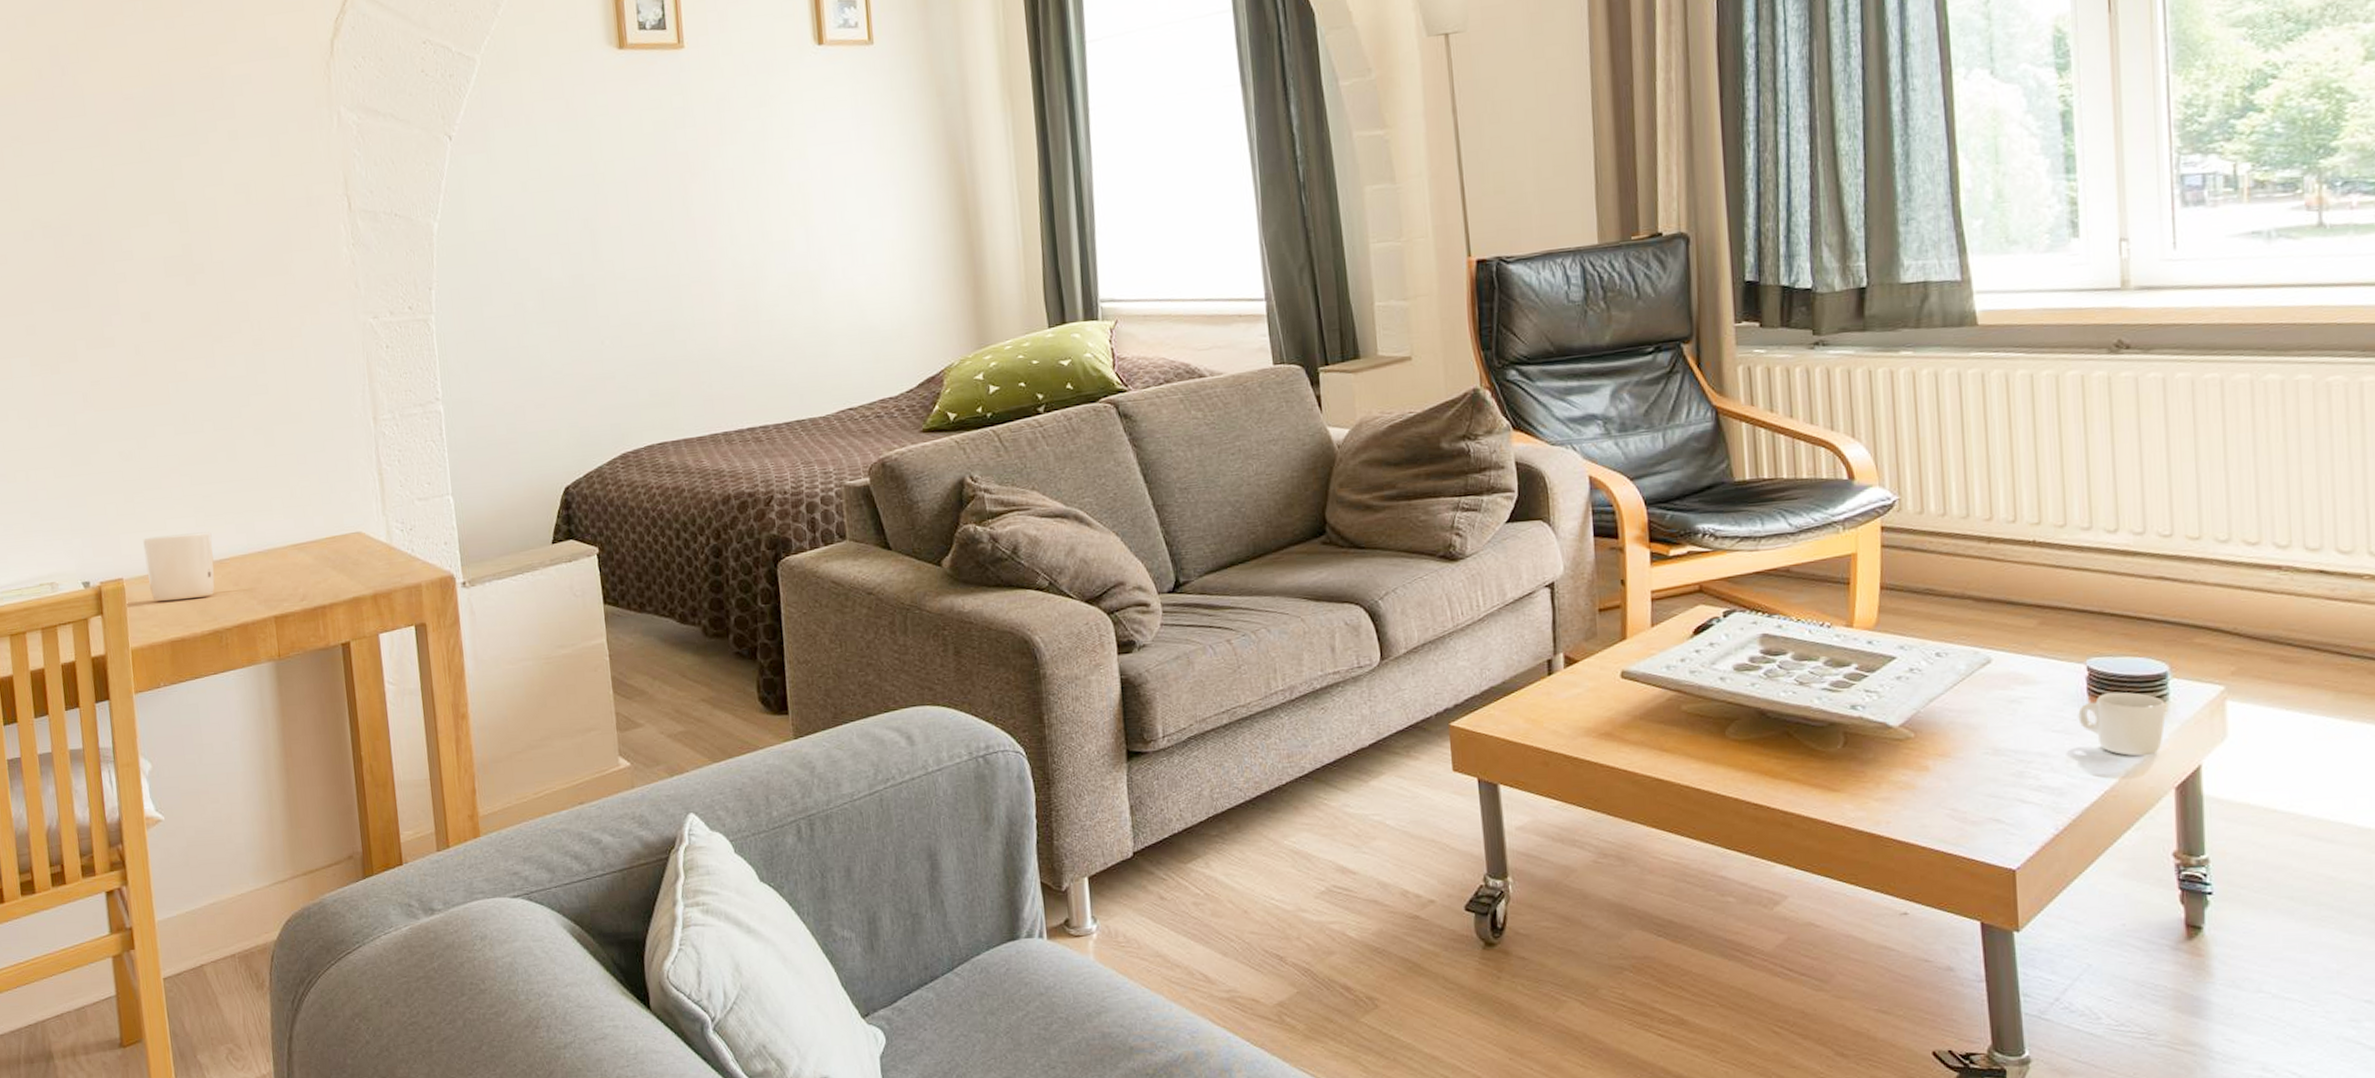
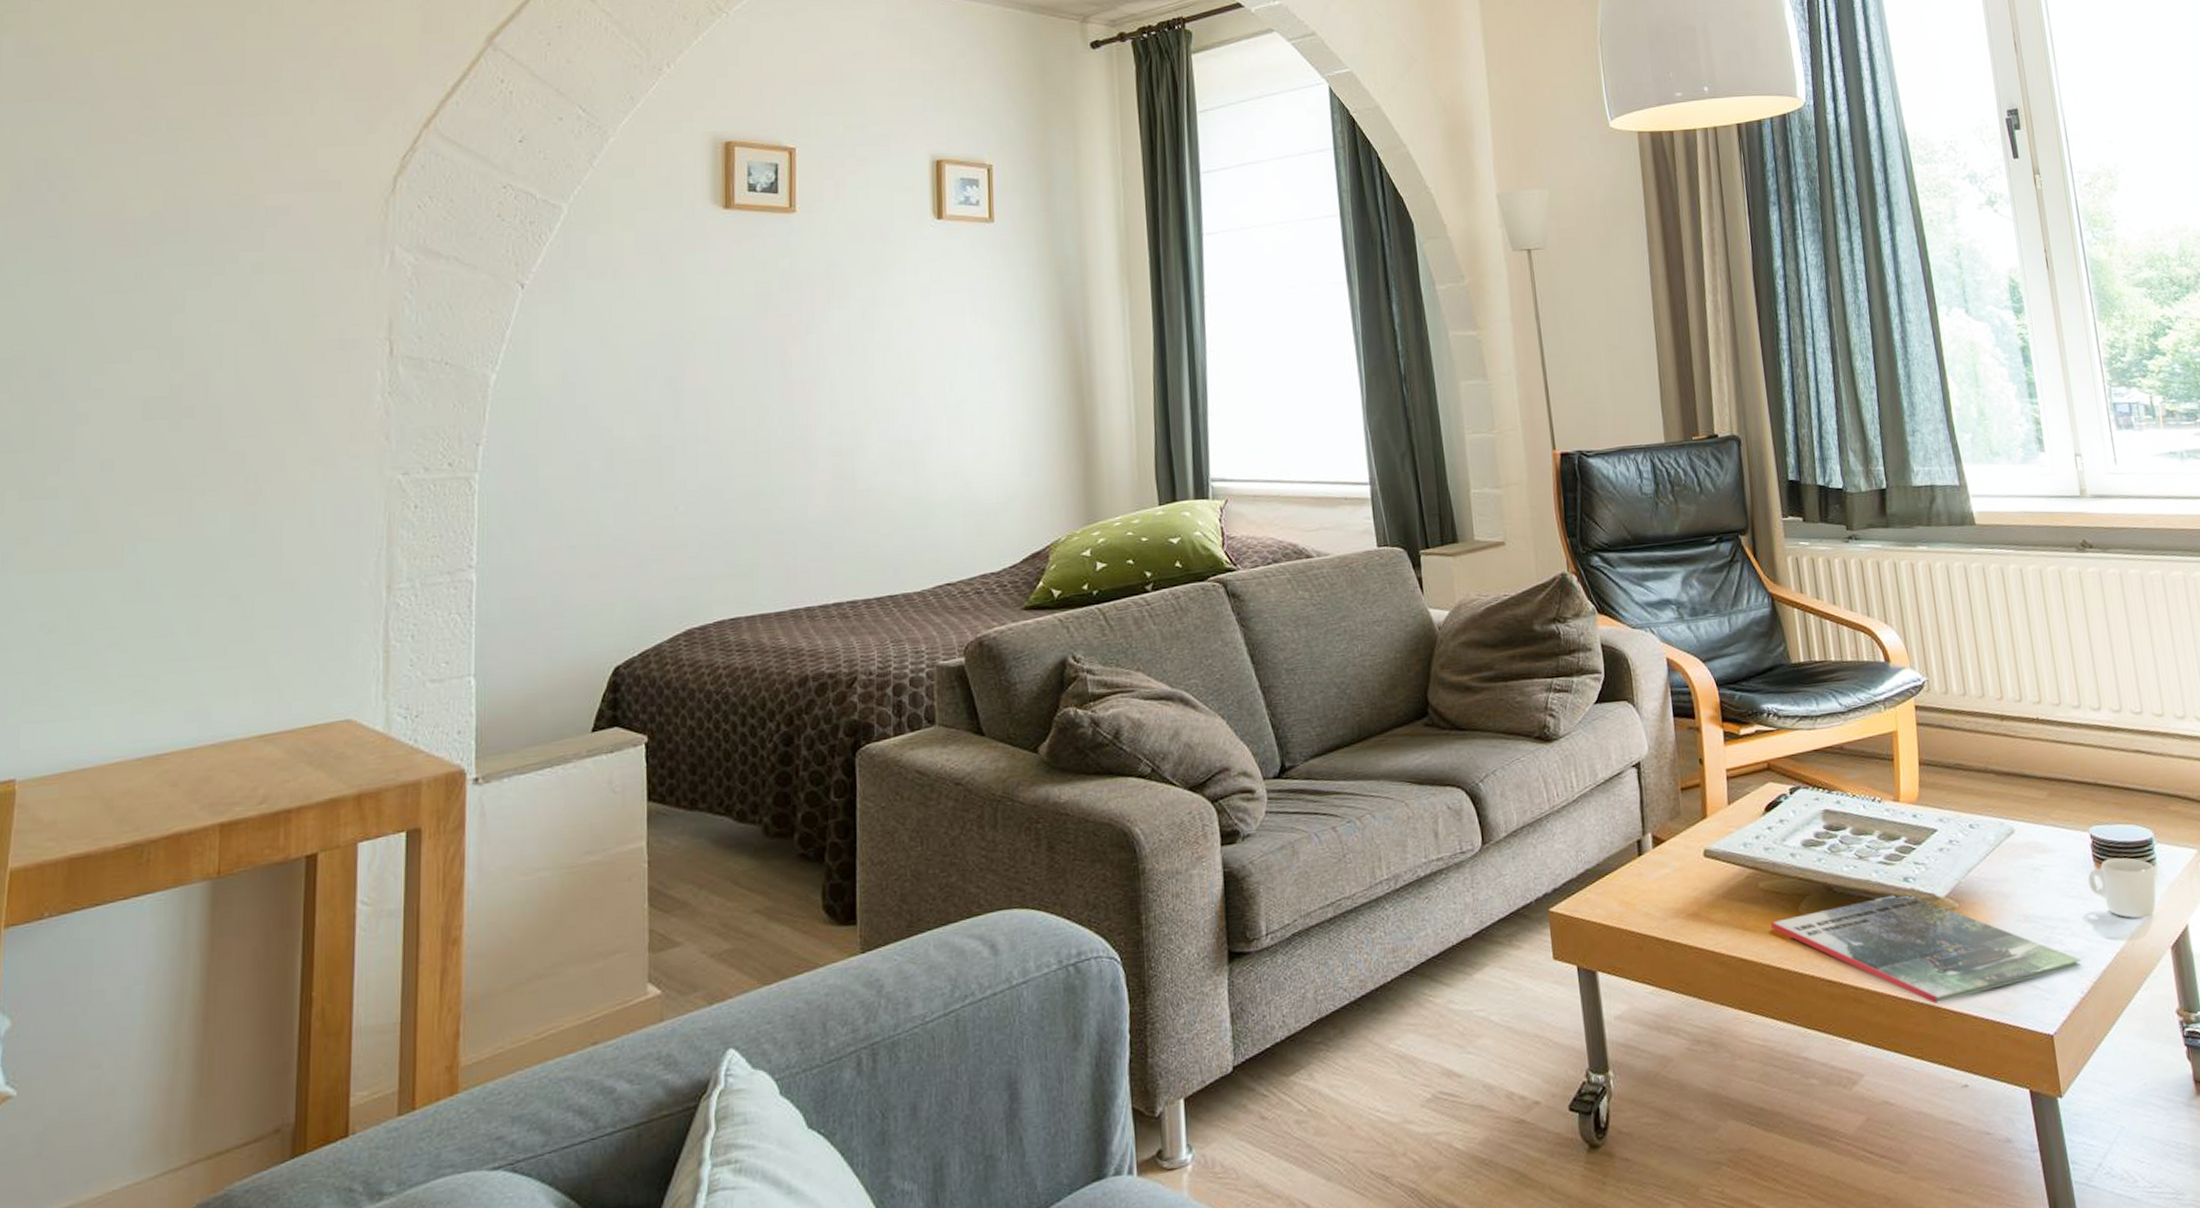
mug: present [143,531,215,602] -> none [51,720,151,809]
magazine: none [1693,721,2060,832] -> present [1771,893,2082,1004]

